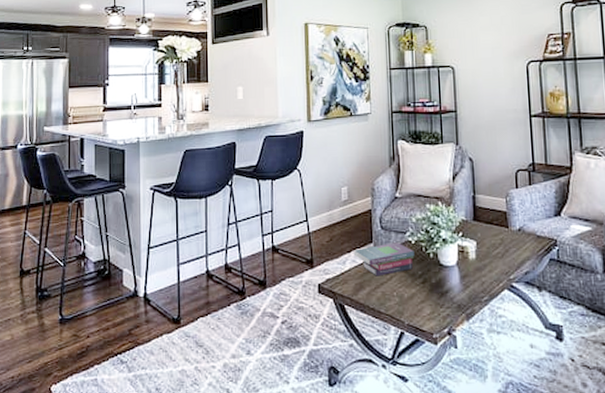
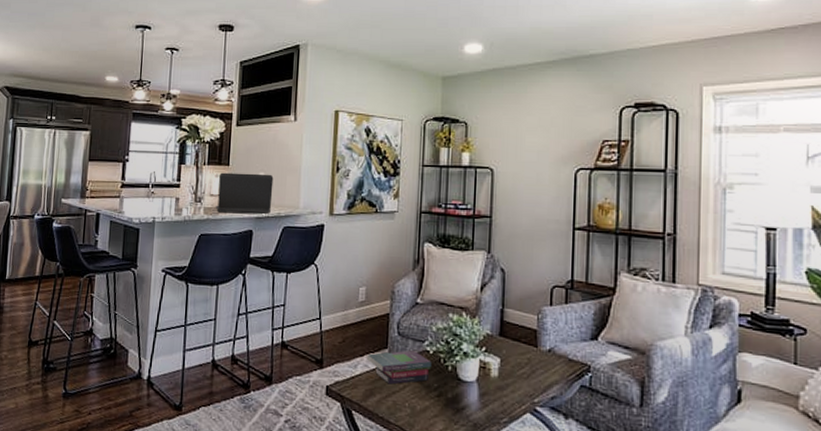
laptop computer: none [197,87,252,128] -> present [215,172,274,214]

